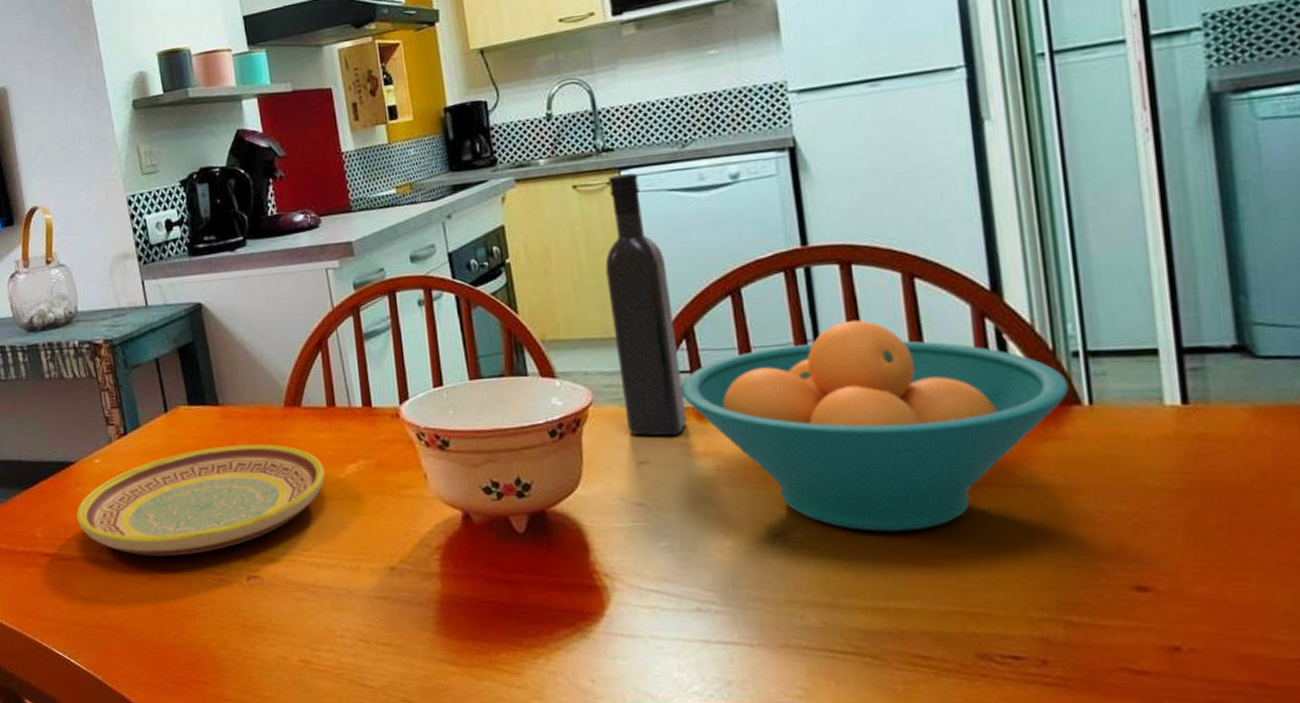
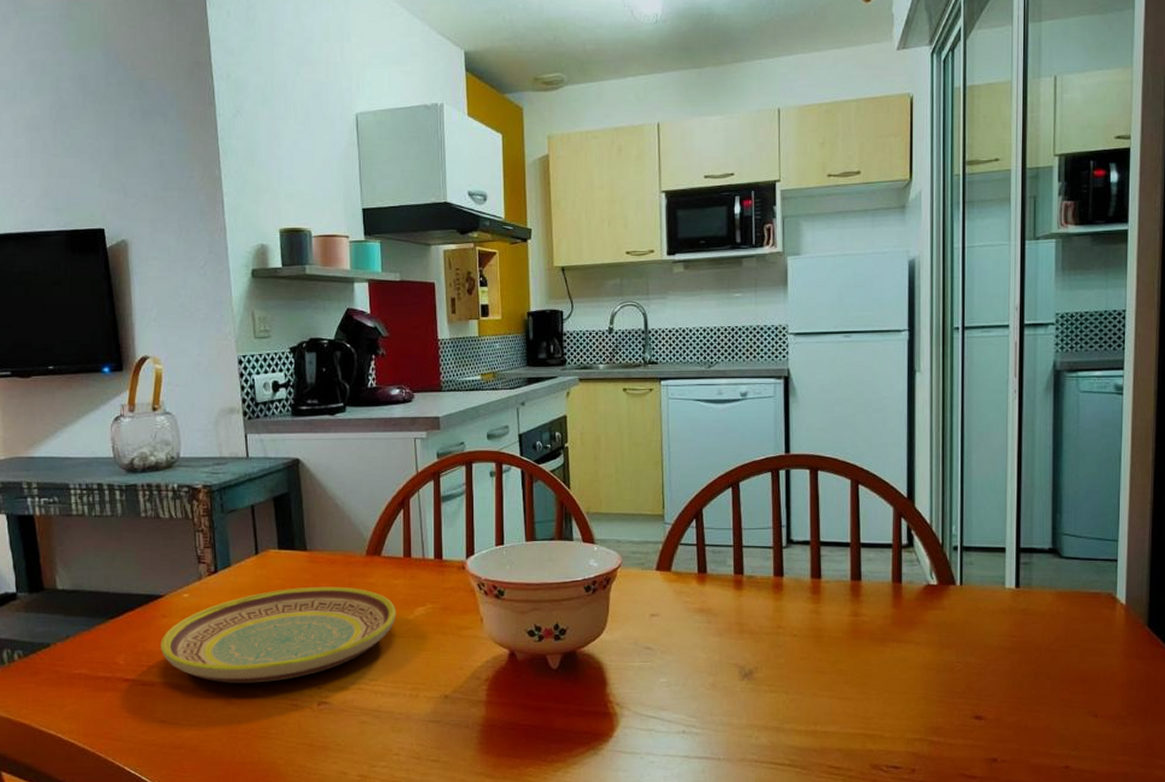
wine bottle: present [605,173,687,436] -> none [642,384,690,595]
fruit bowl: present [680,319,1069,532] -> none [688,513,948,674]

